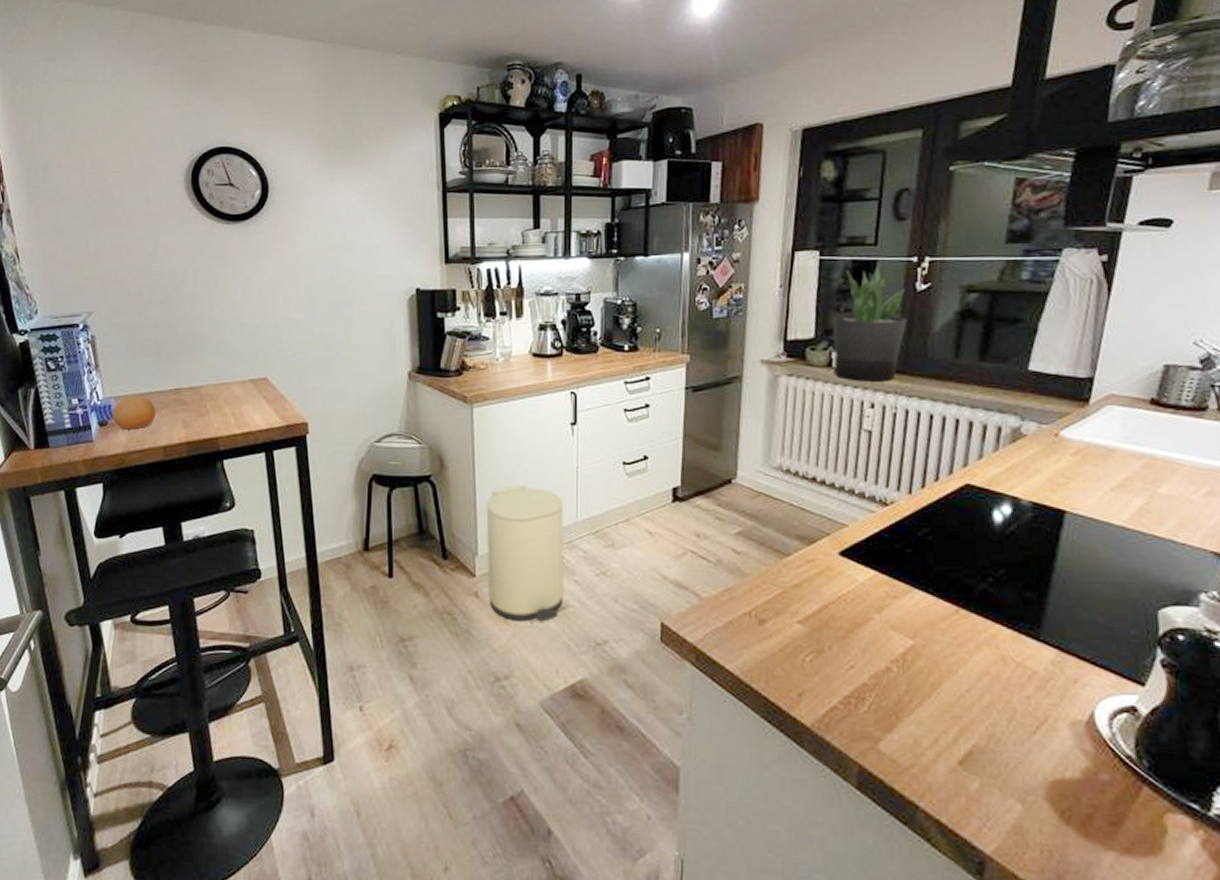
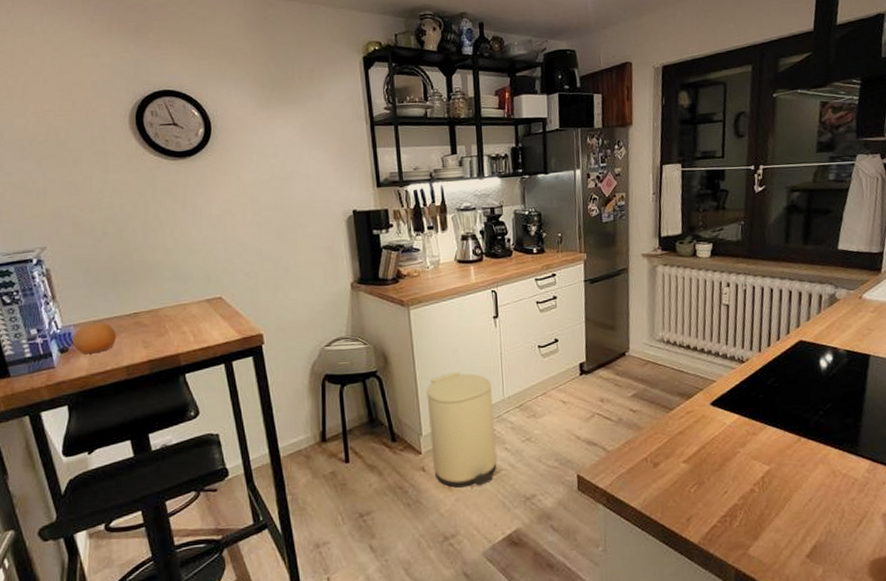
planter: present [832,261,907,382] -> none [694,170,750,267]

